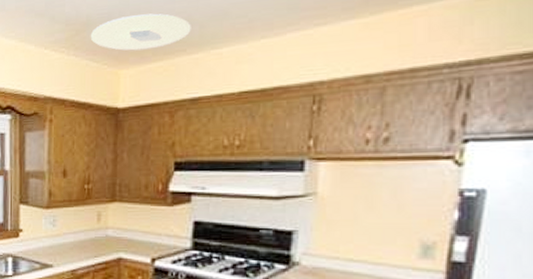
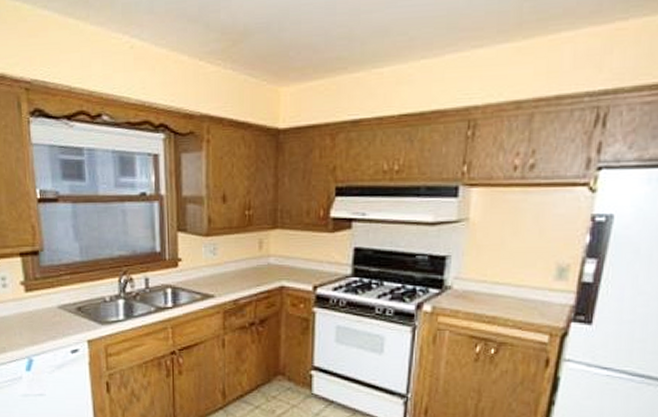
ceiling light: present [90,13,191,51] -> none [248,25,353,67]

